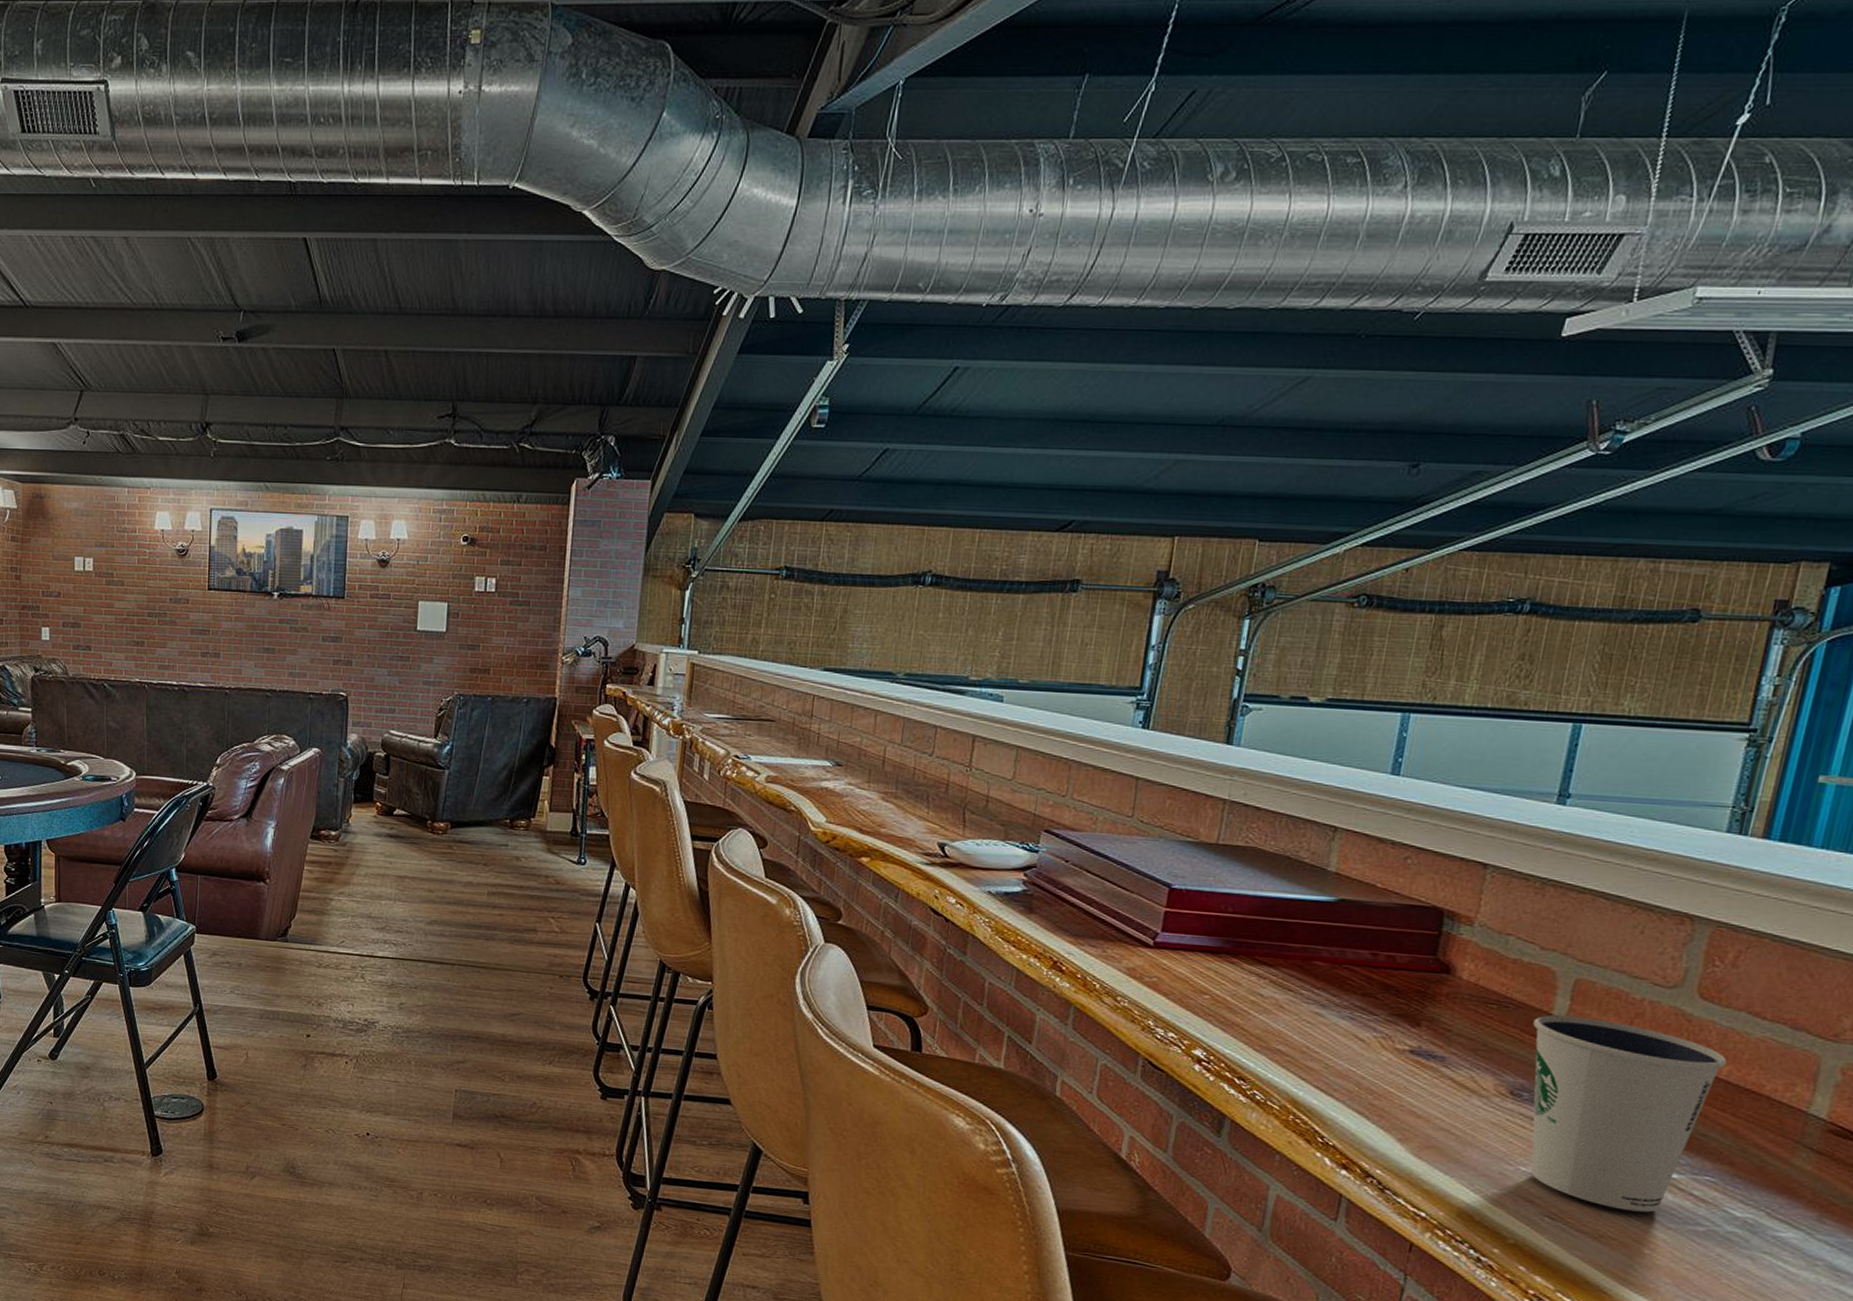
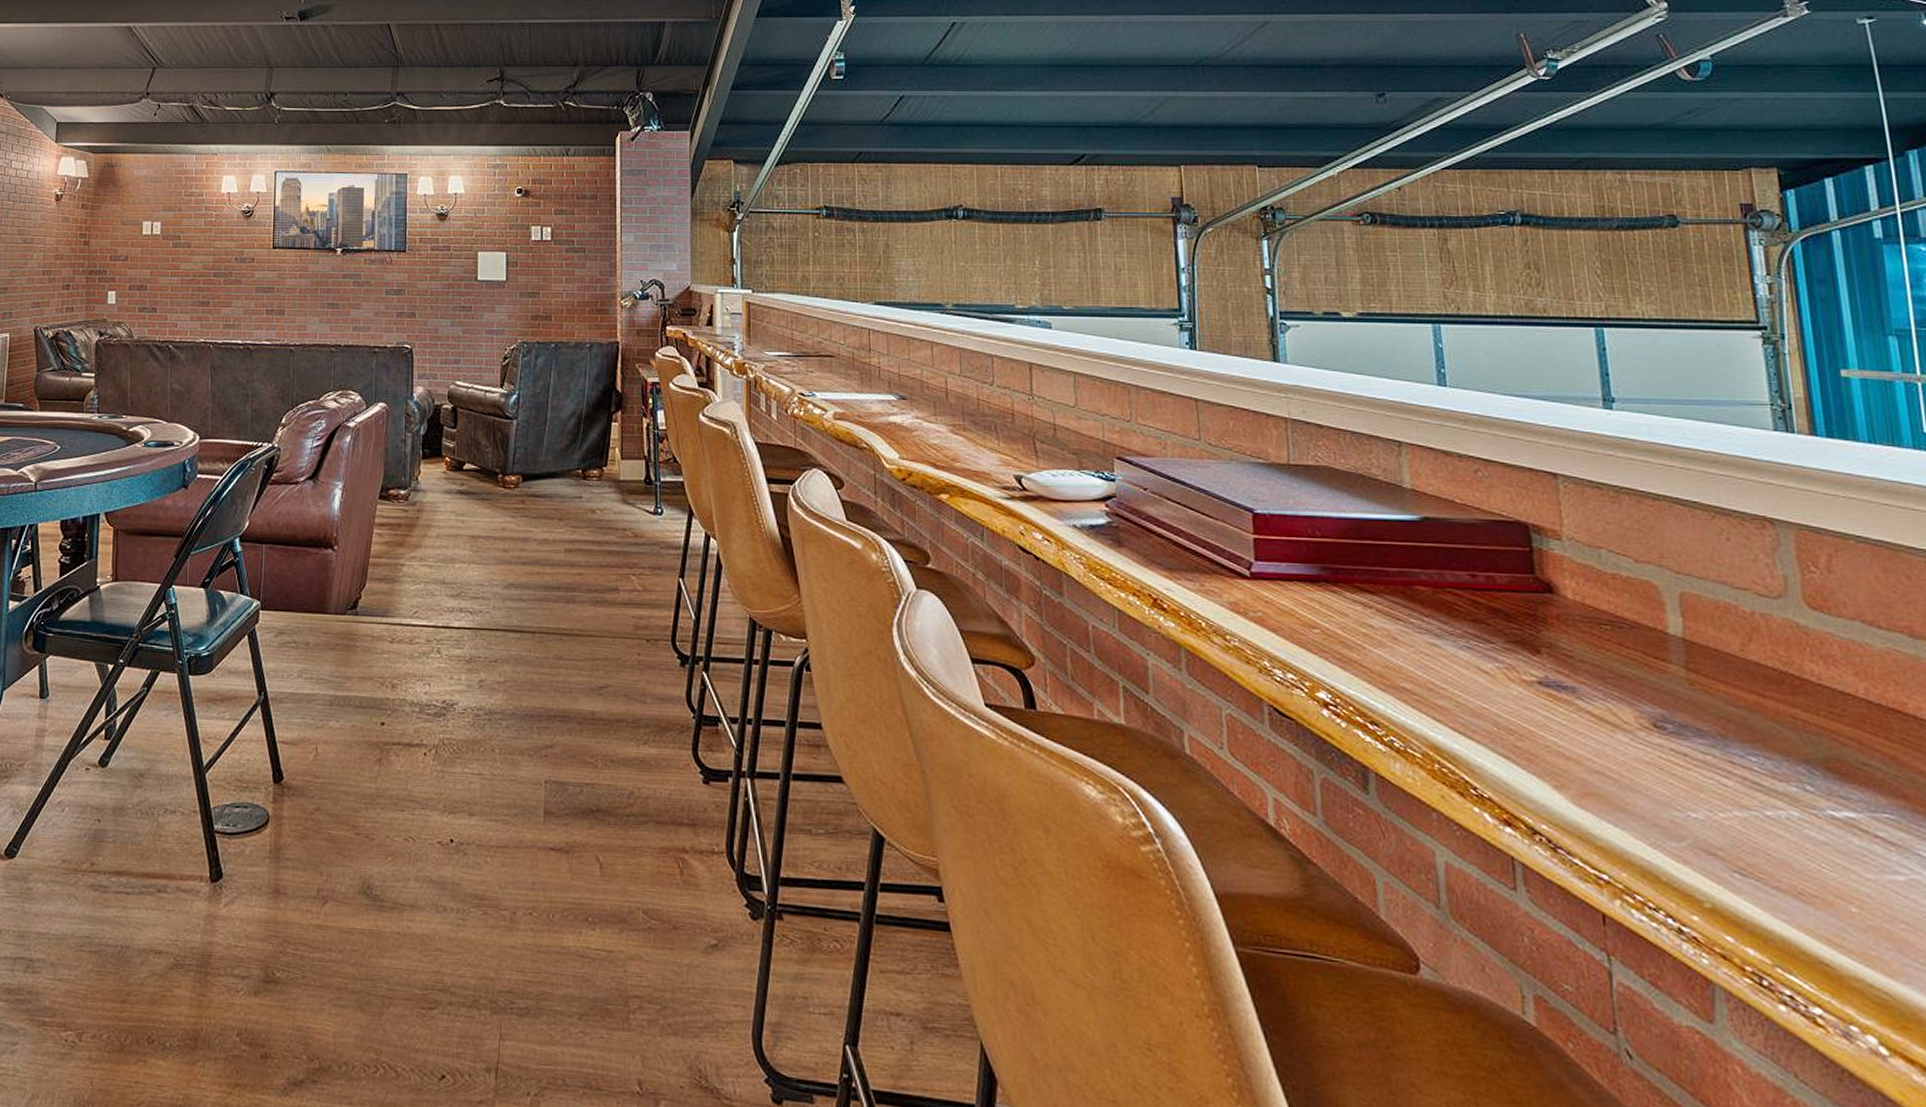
dixie cup: present [1531,1015,1727,1213] -> none [1652,634,1860,861]

